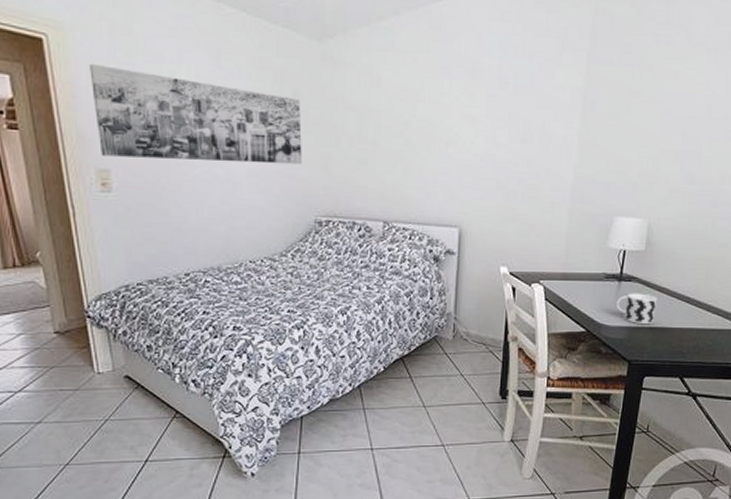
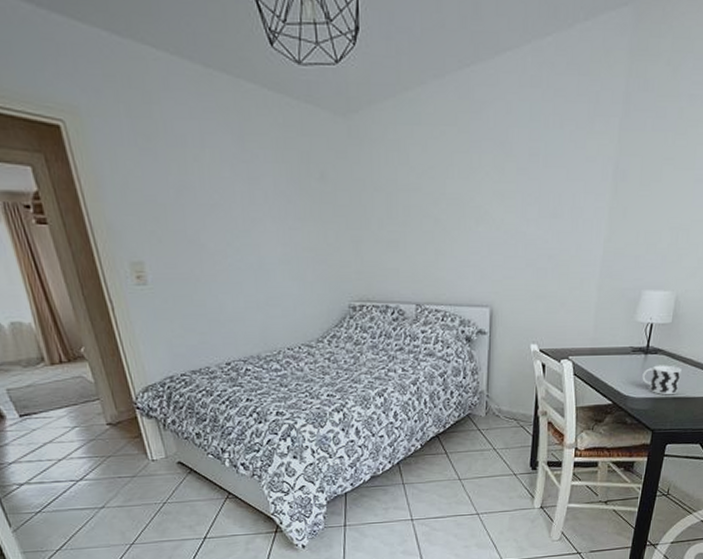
wall art: present [90,63,302,165] -> none [111,150,333,250]

